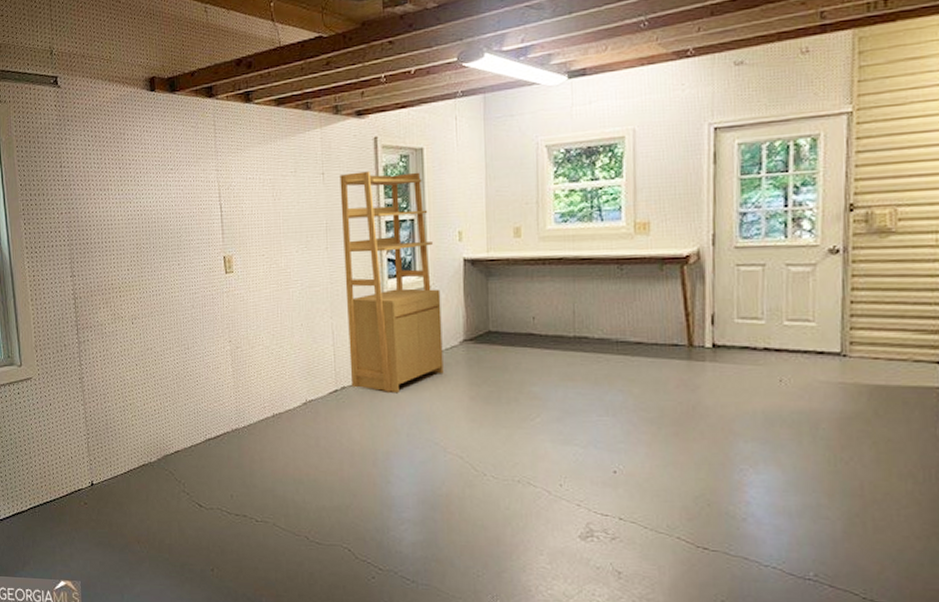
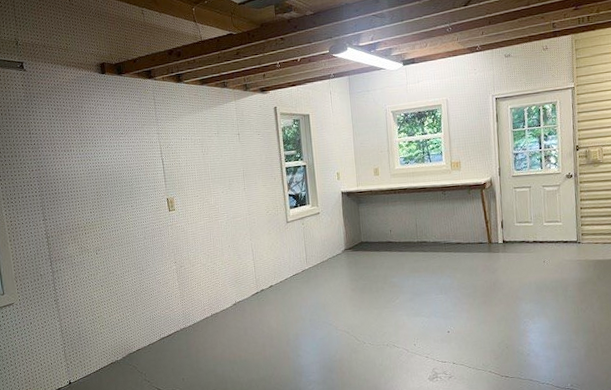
shelving unit: present [339,171,444,392] -> none [251,131,333,291]

